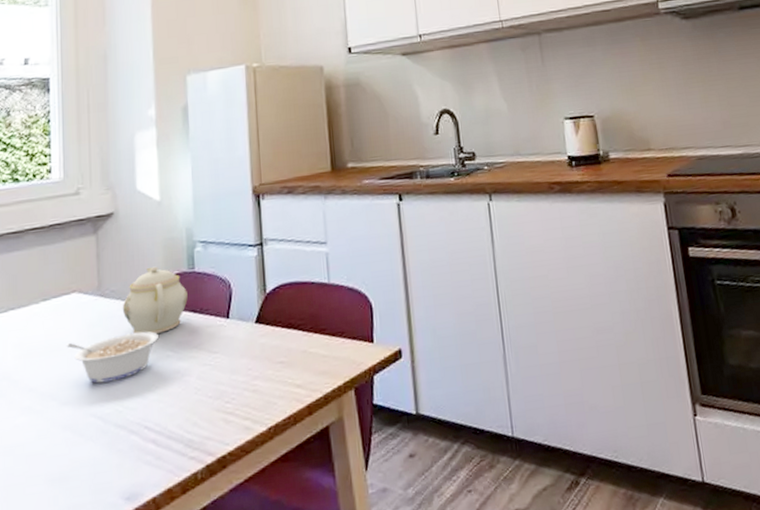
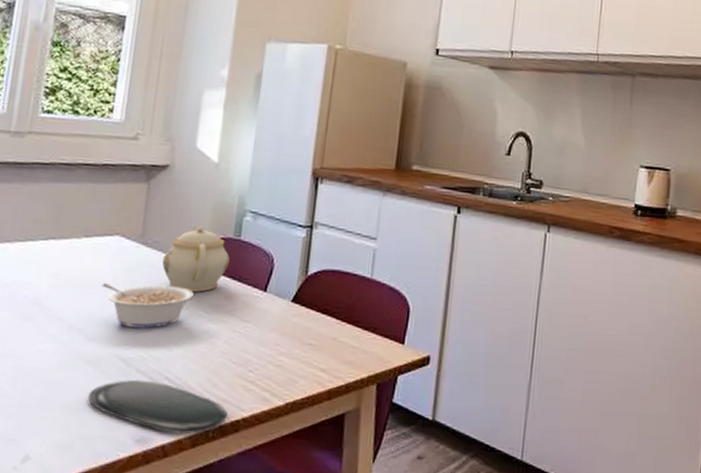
oval tray: none [70,433,213,484] -> present [87,379,228,435]

